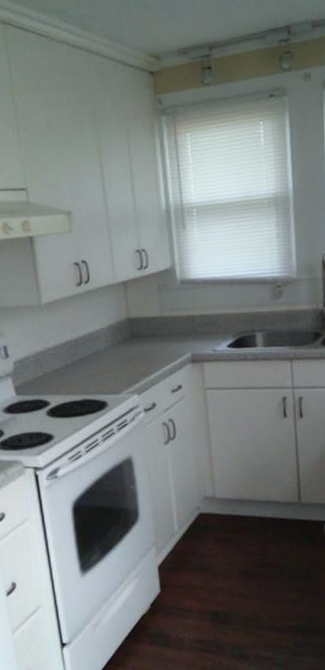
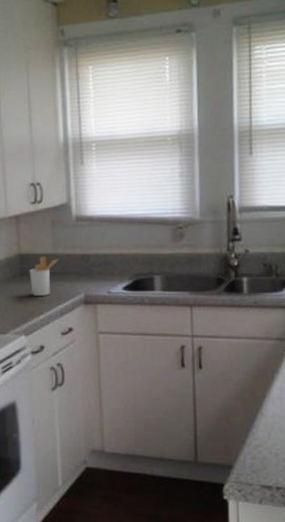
utensil holder: none [138,318,167,357] -> present [29,255,60,296]

